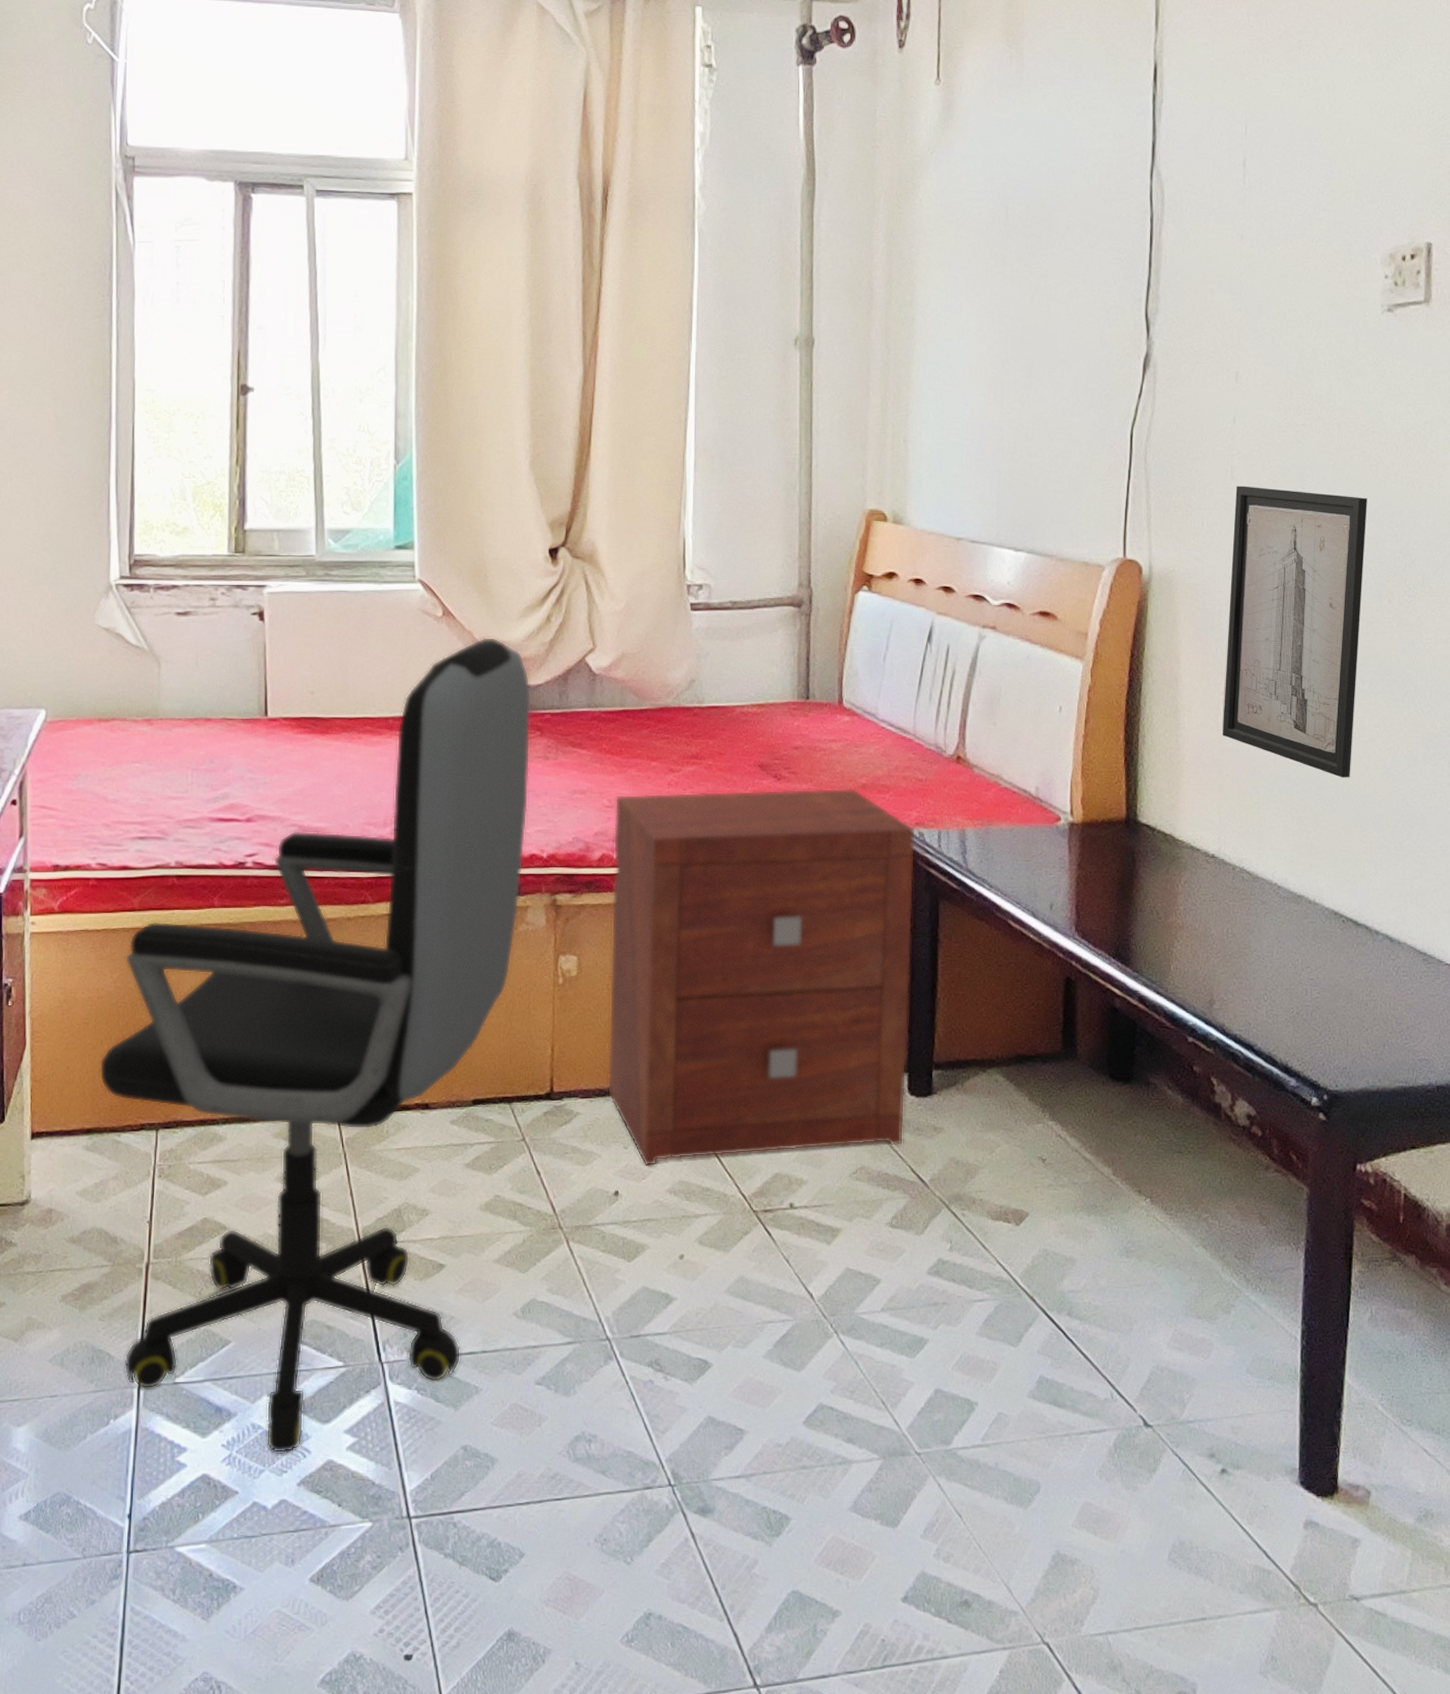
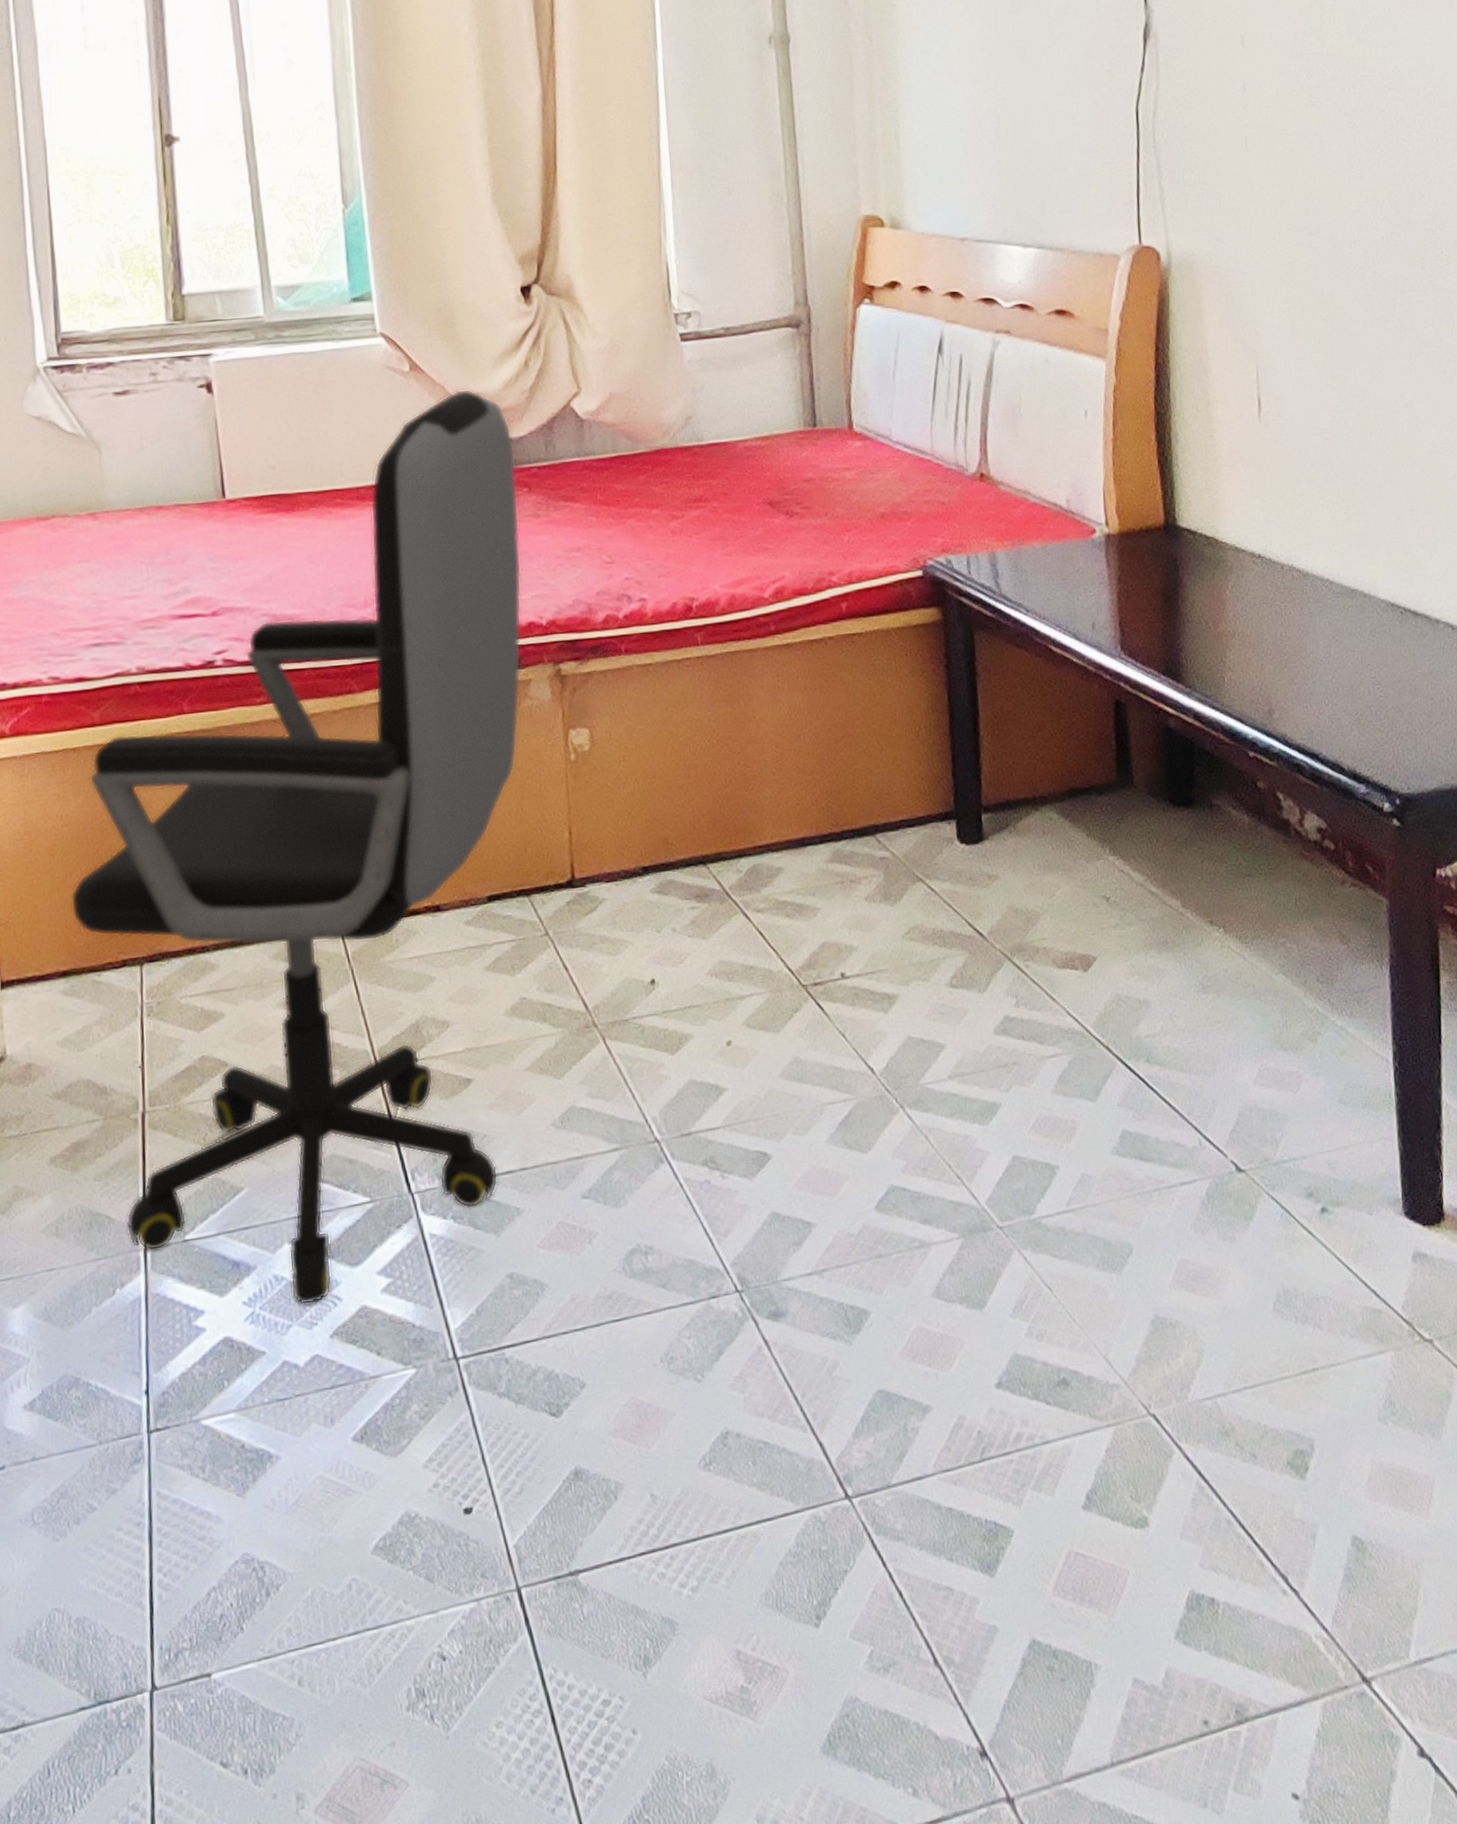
nightstand: present [607,788,916,1167] -> none [615,518,957,950]
wall art: present [1222,485,1367,778] -> none [1251,157,1397,460]

